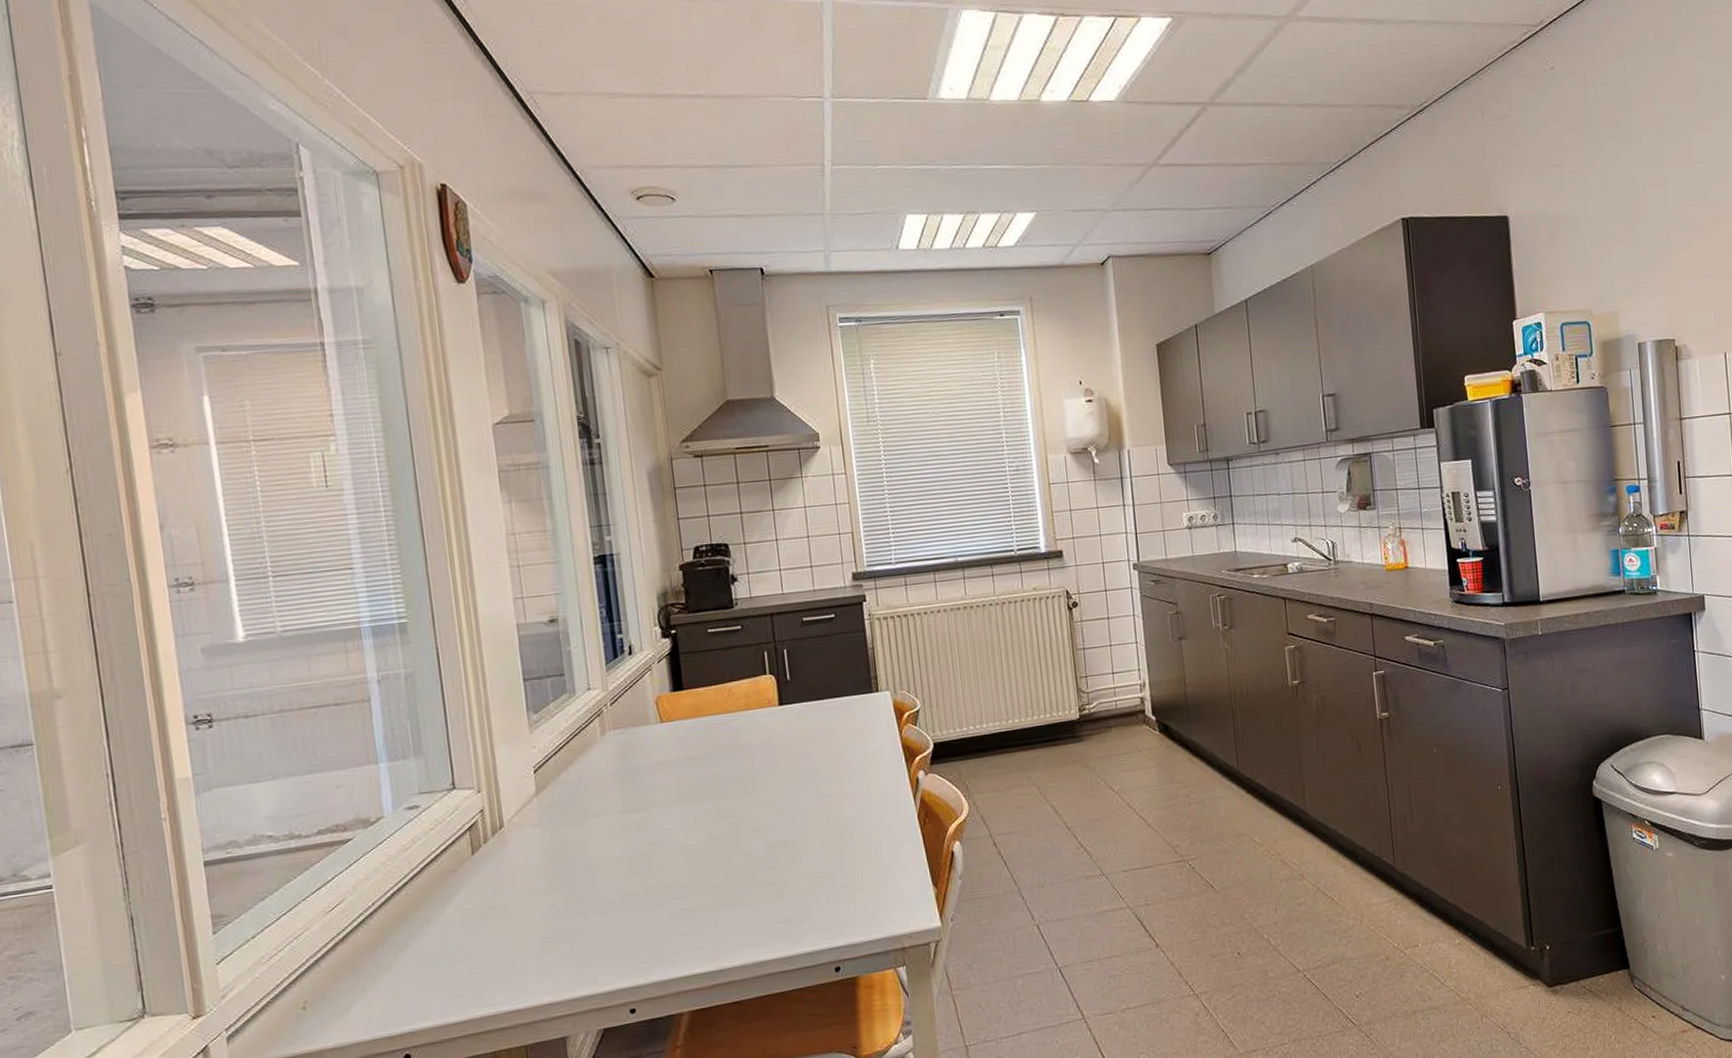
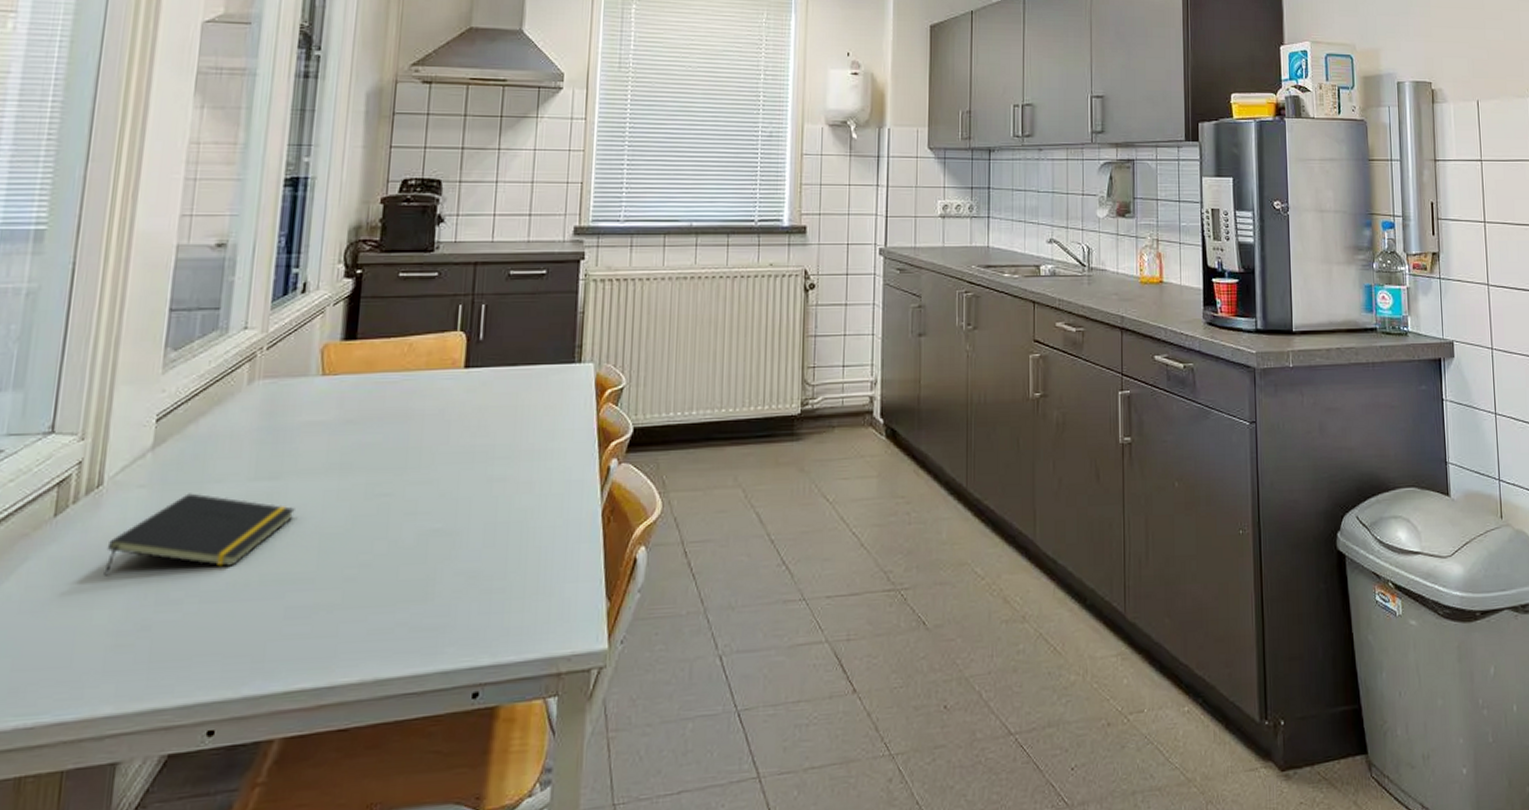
notepad: none [519,827,662,898] -> present [103,493,295,576]

